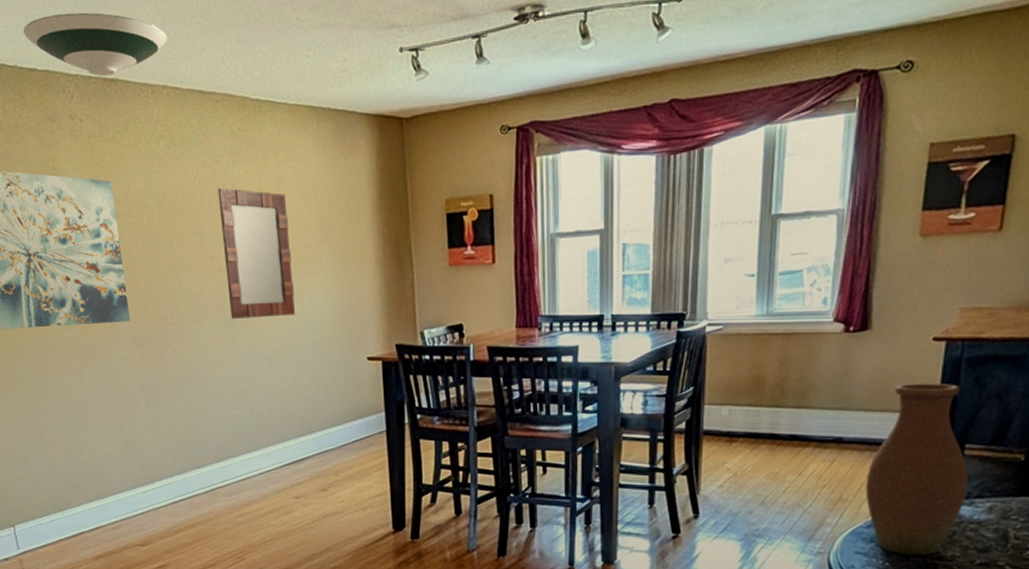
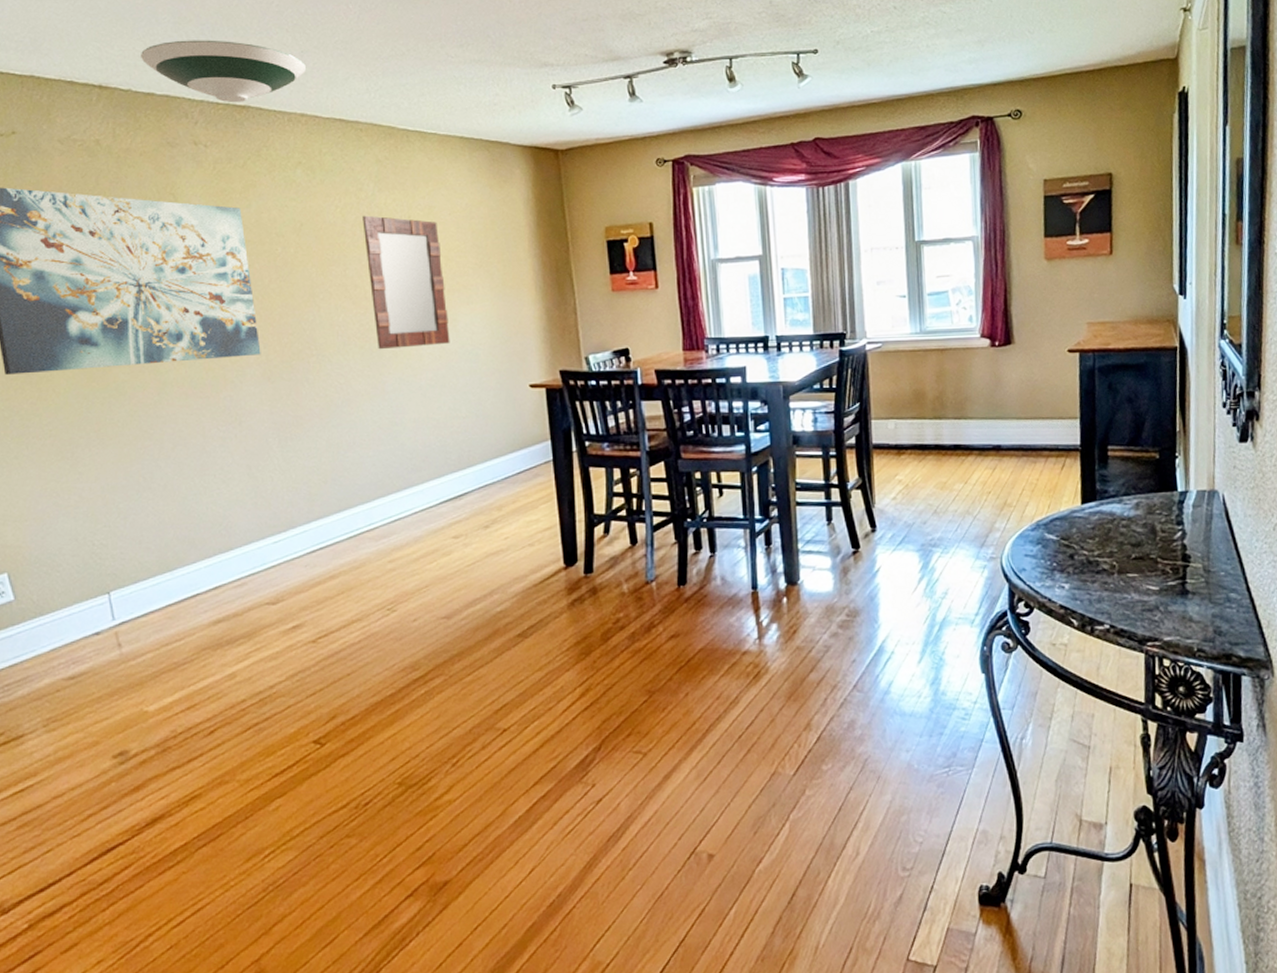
vase: present [865,384,968,556] -> none [1026,391,1115,555]

